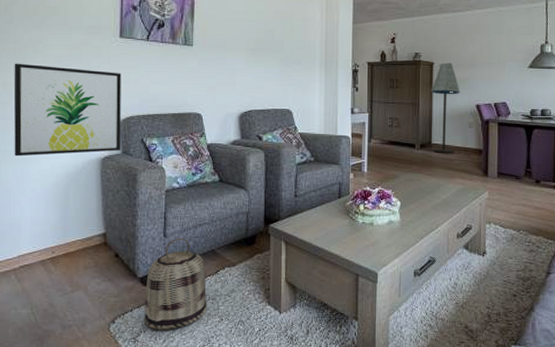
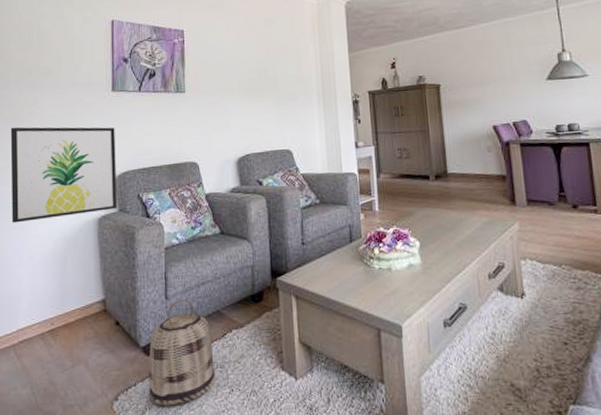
floor lamp: present [431,62,460,153] -> none [440,83,475,183]

